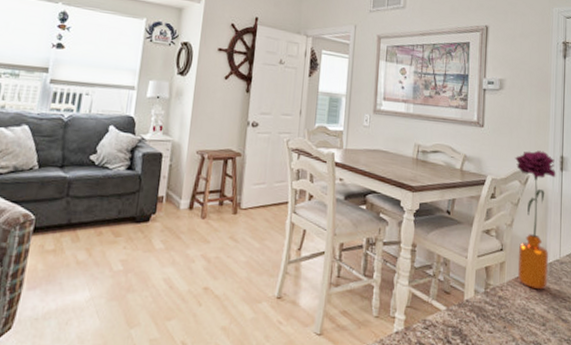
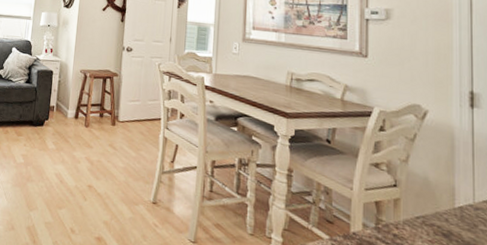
flower: present [514,150,556,290] -> none [408,84,464,236]

